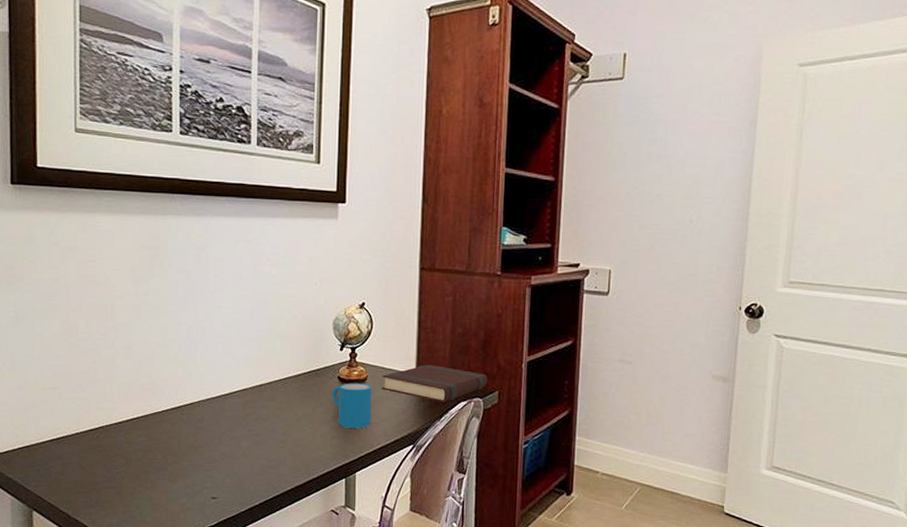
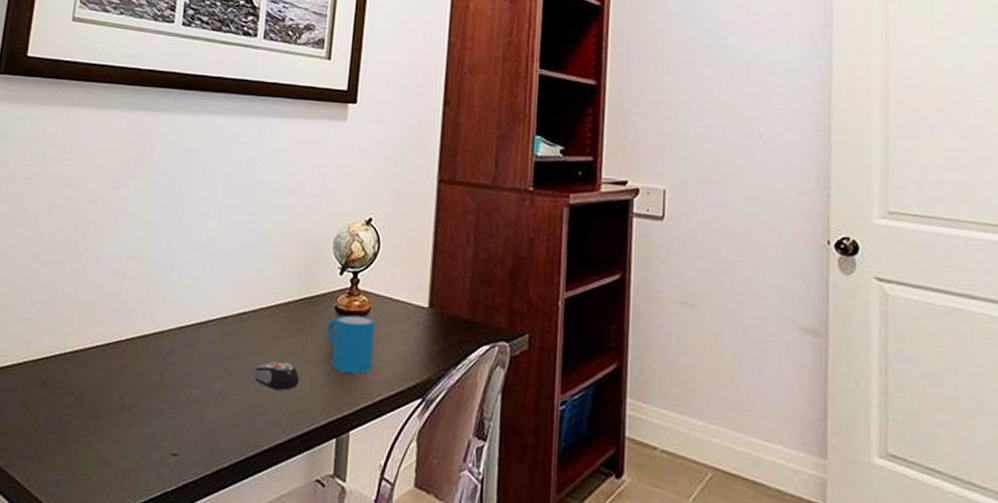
computer mouse: none [274,422,312,444] -> present [254,361,299,390]
book: present [381,364,487,402] -> none [386,296,516,345]

